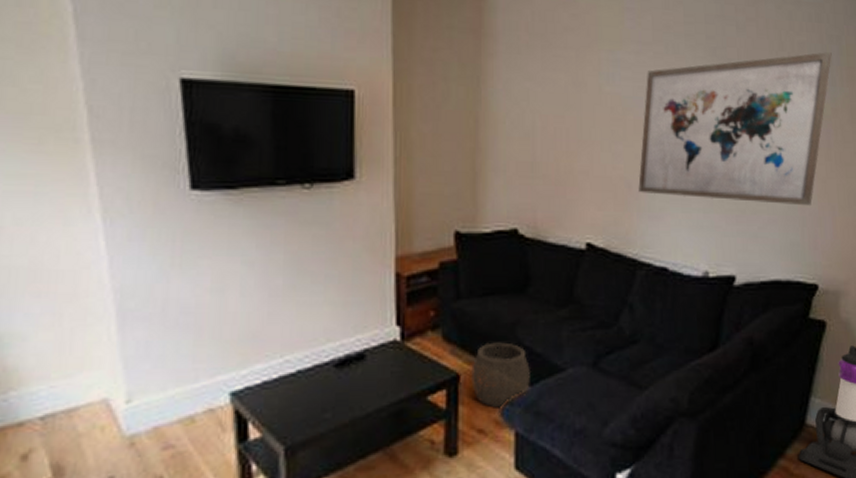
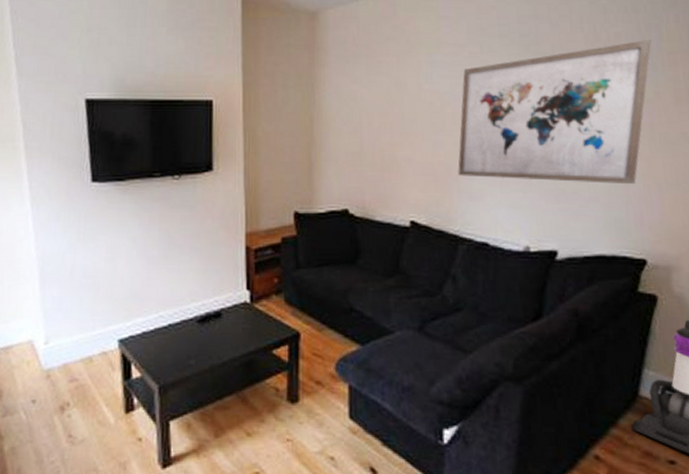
woven basket: present [471,342,532,408] -> none [309,306,363,364]

